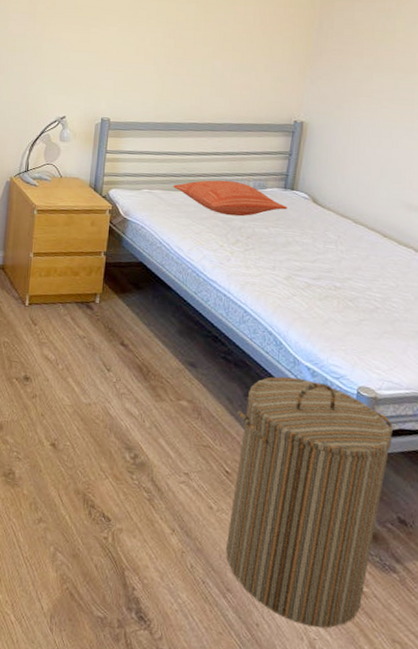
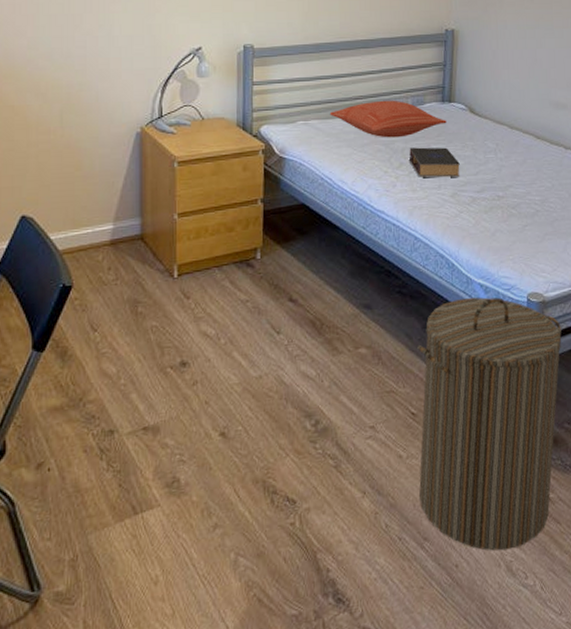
book: none [245,227,297,262] -> present [408,147,460,178]

